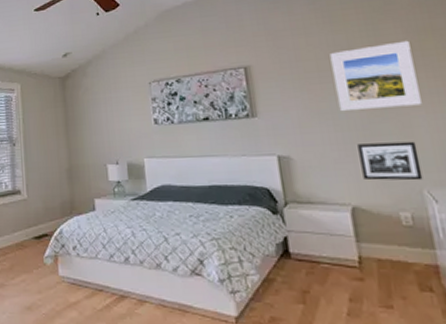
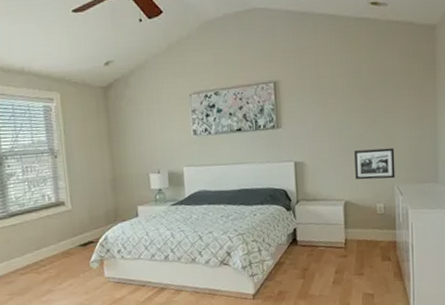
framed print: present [329,40,422,112] -> none [342,62,403,124]

